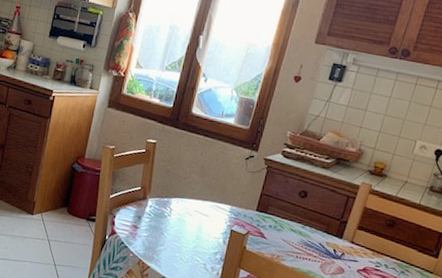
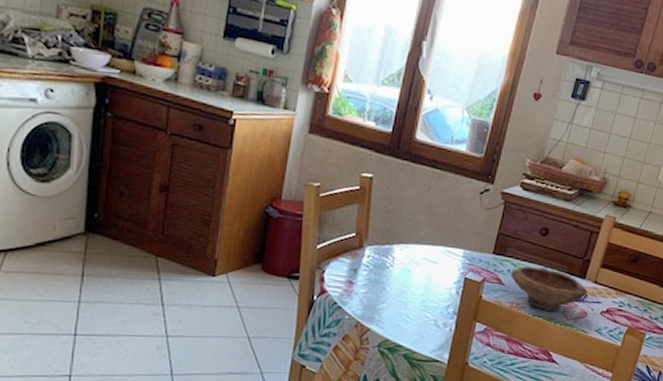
bowl: none [272,224,345,266] -> present [510,266,588,312]

